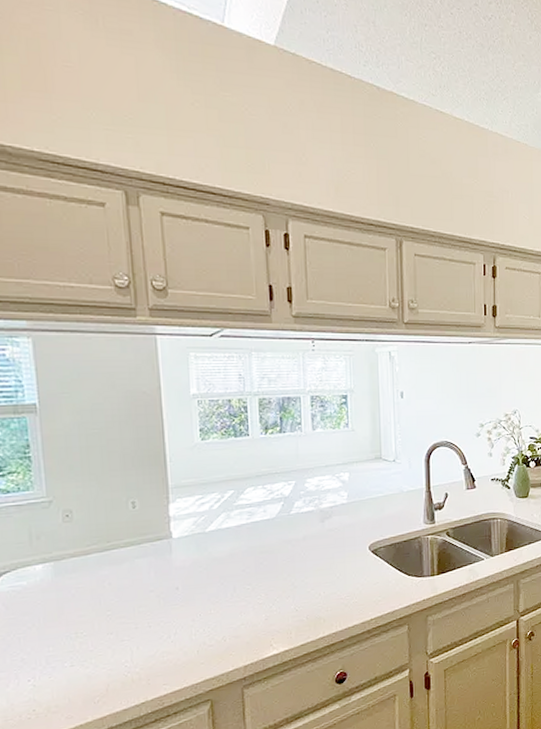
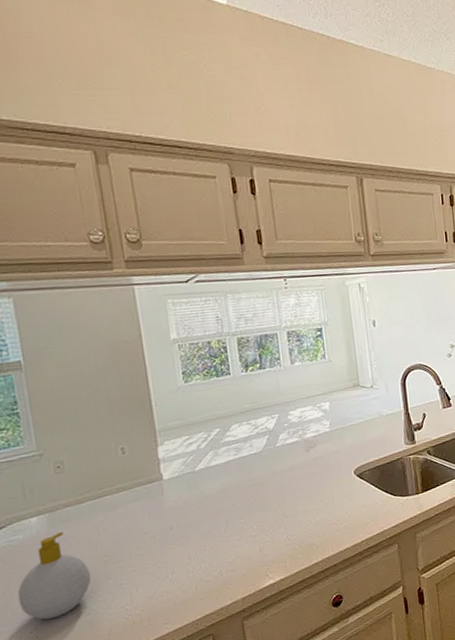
soap bottle: none [17,582,93,669] -> present [17,532,92,620]

